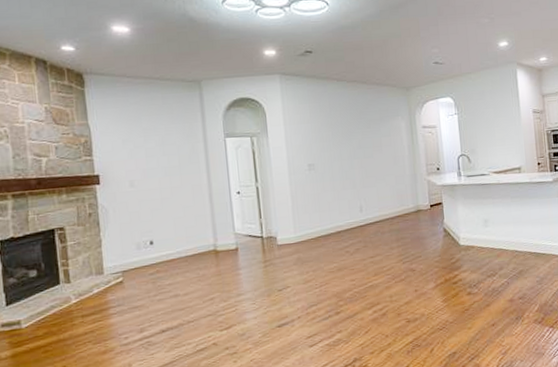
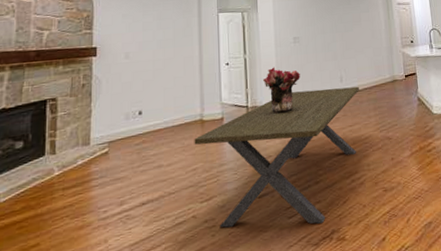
dining table: none [209,216,381,355] -> present [194,86,359,228]
bouquet: none [276,196,317,245] -> present [262,67,300,114]

